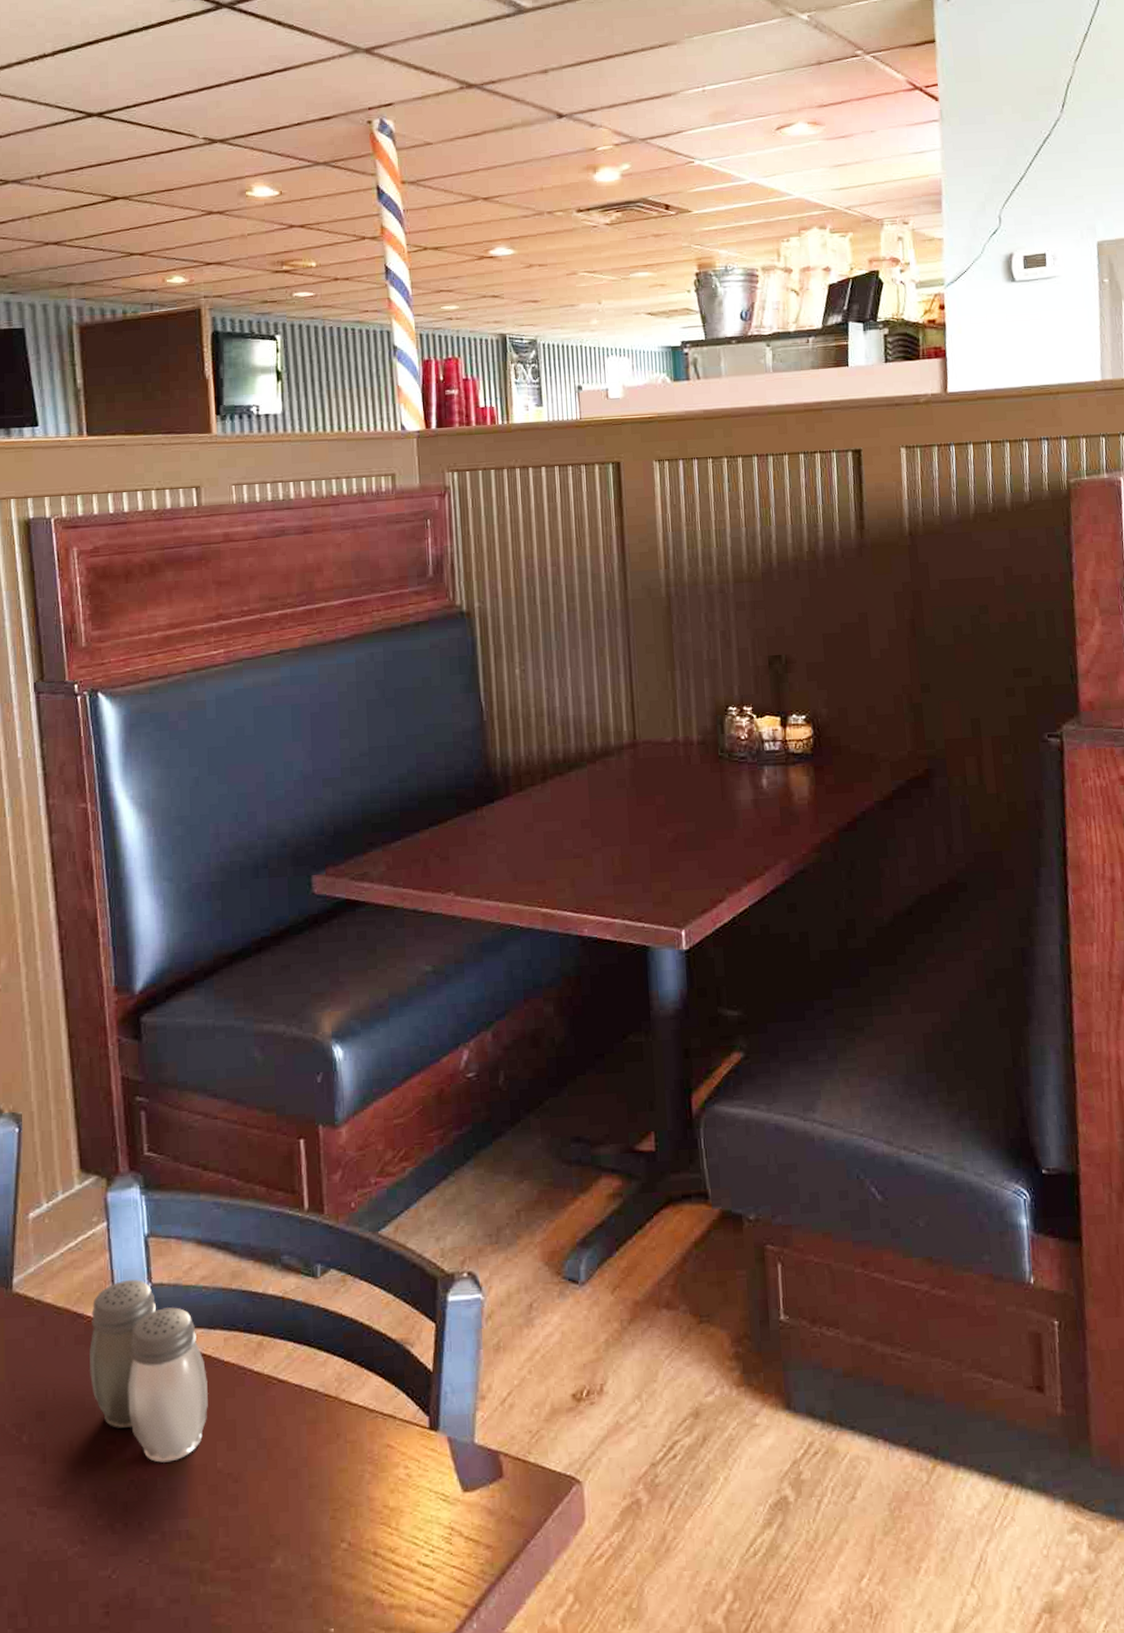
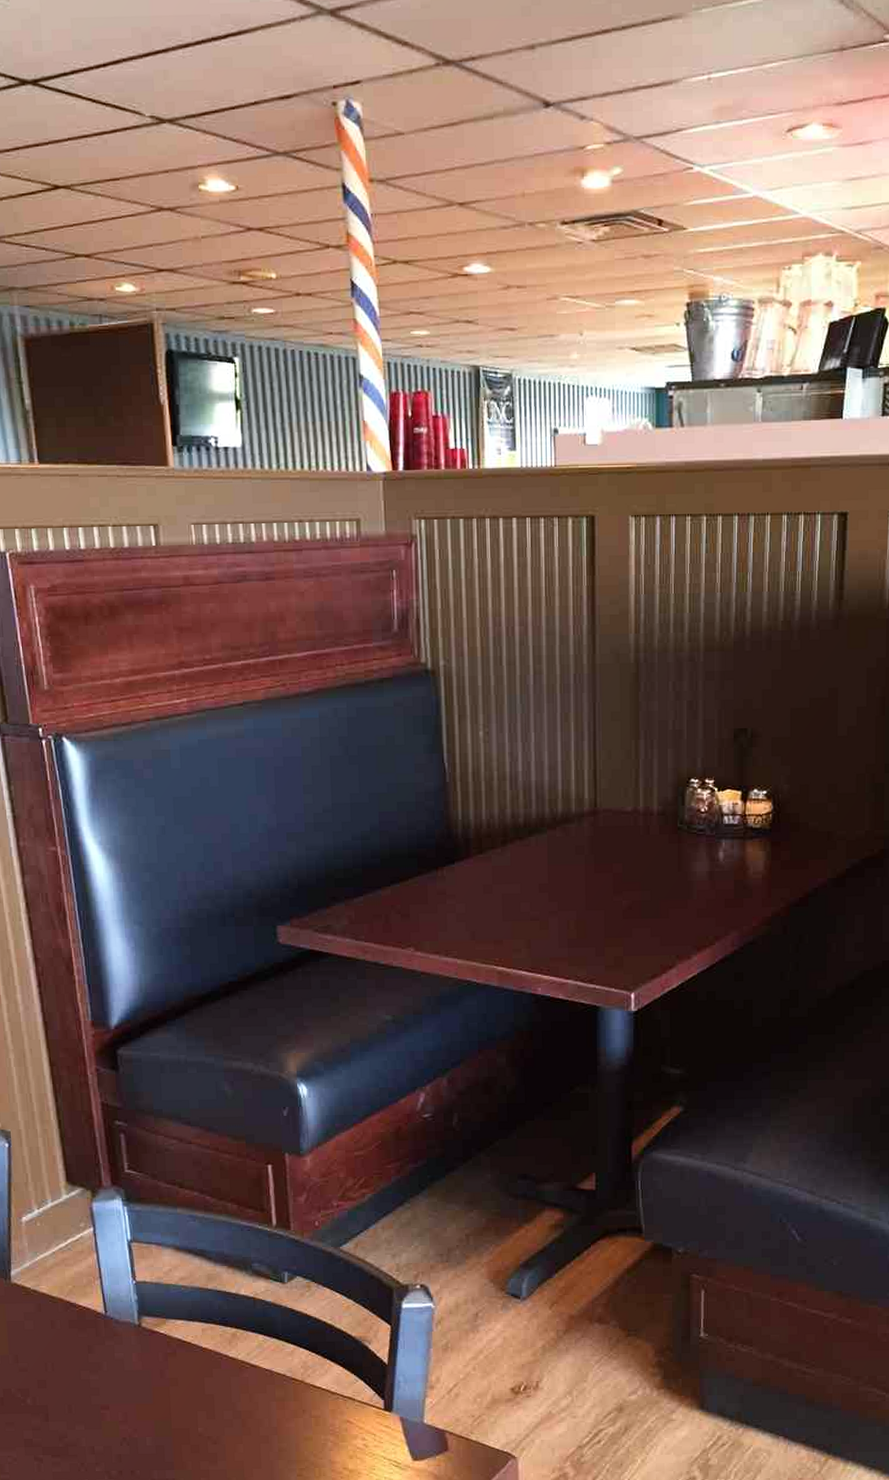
salt and pepper shaker: present [89,1280,209,1463] -> none [82,1277,190,1426]

